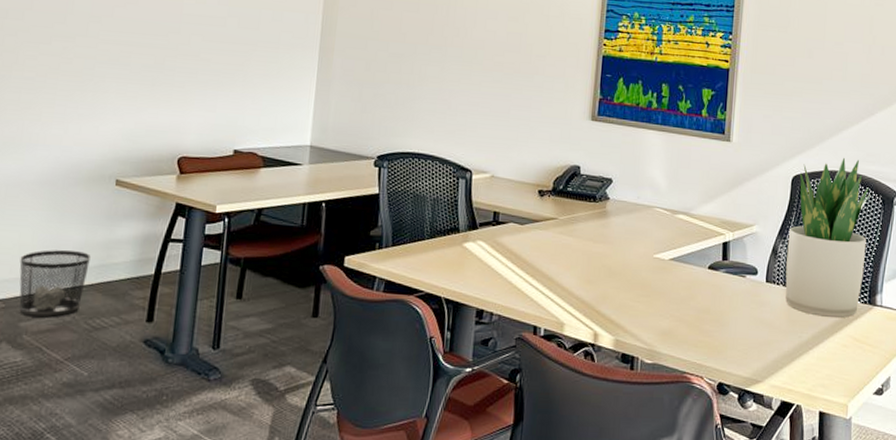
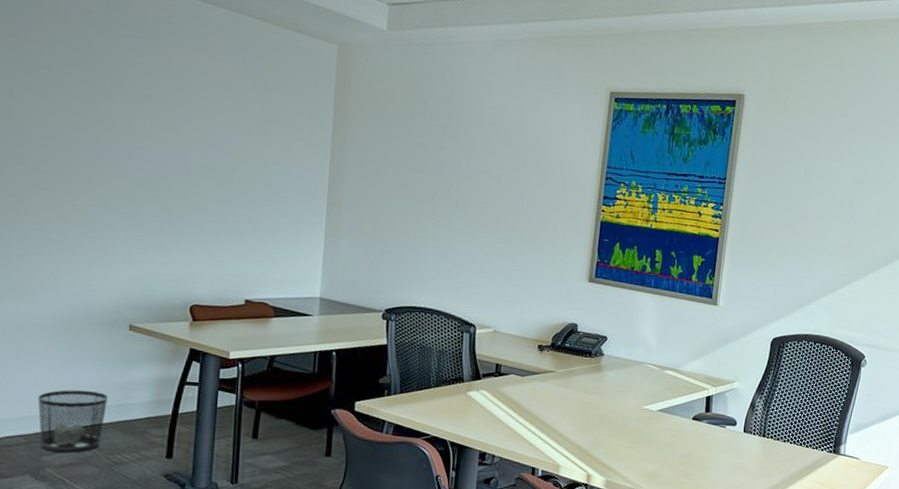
planter: present [785,157,870,318] -> none [760,322,841,465]

